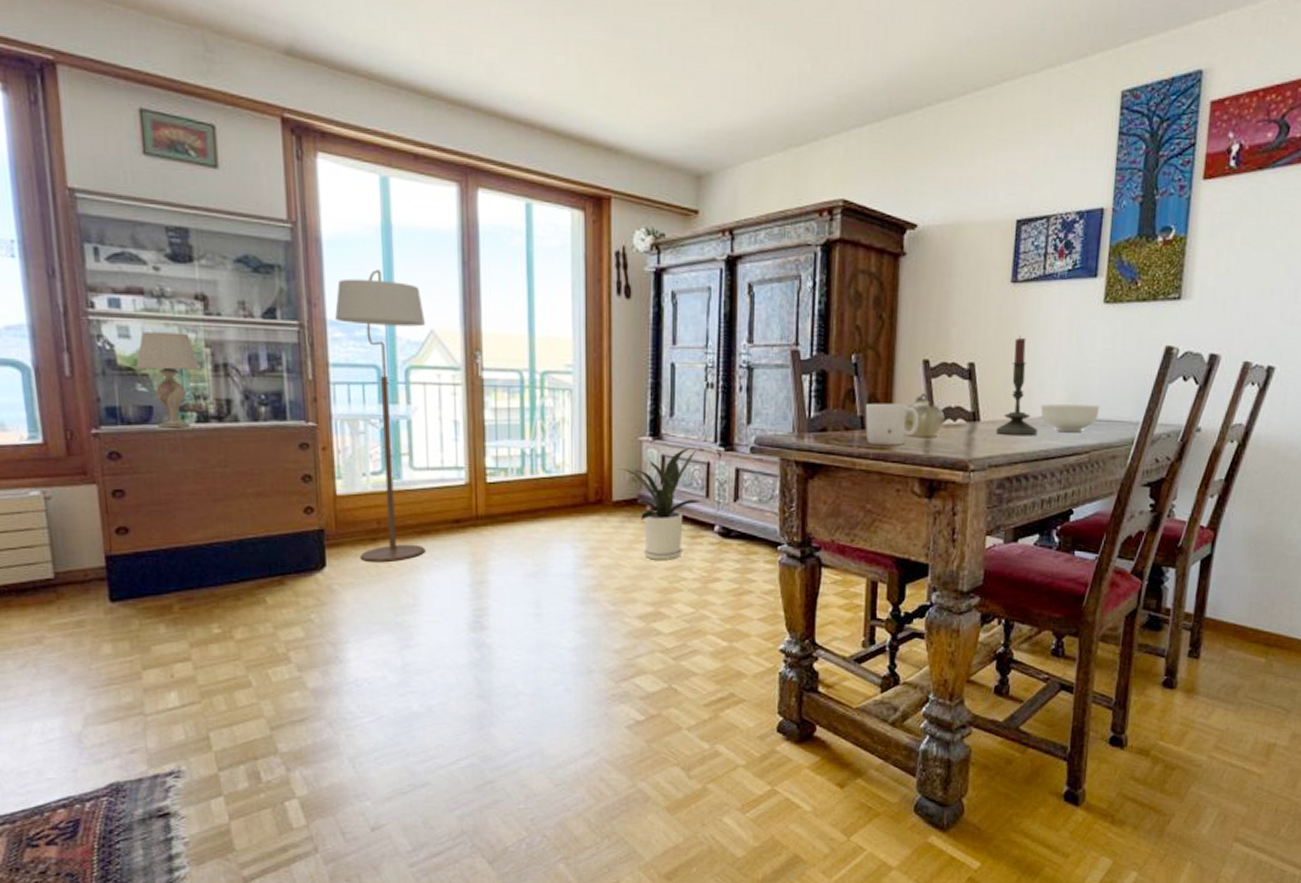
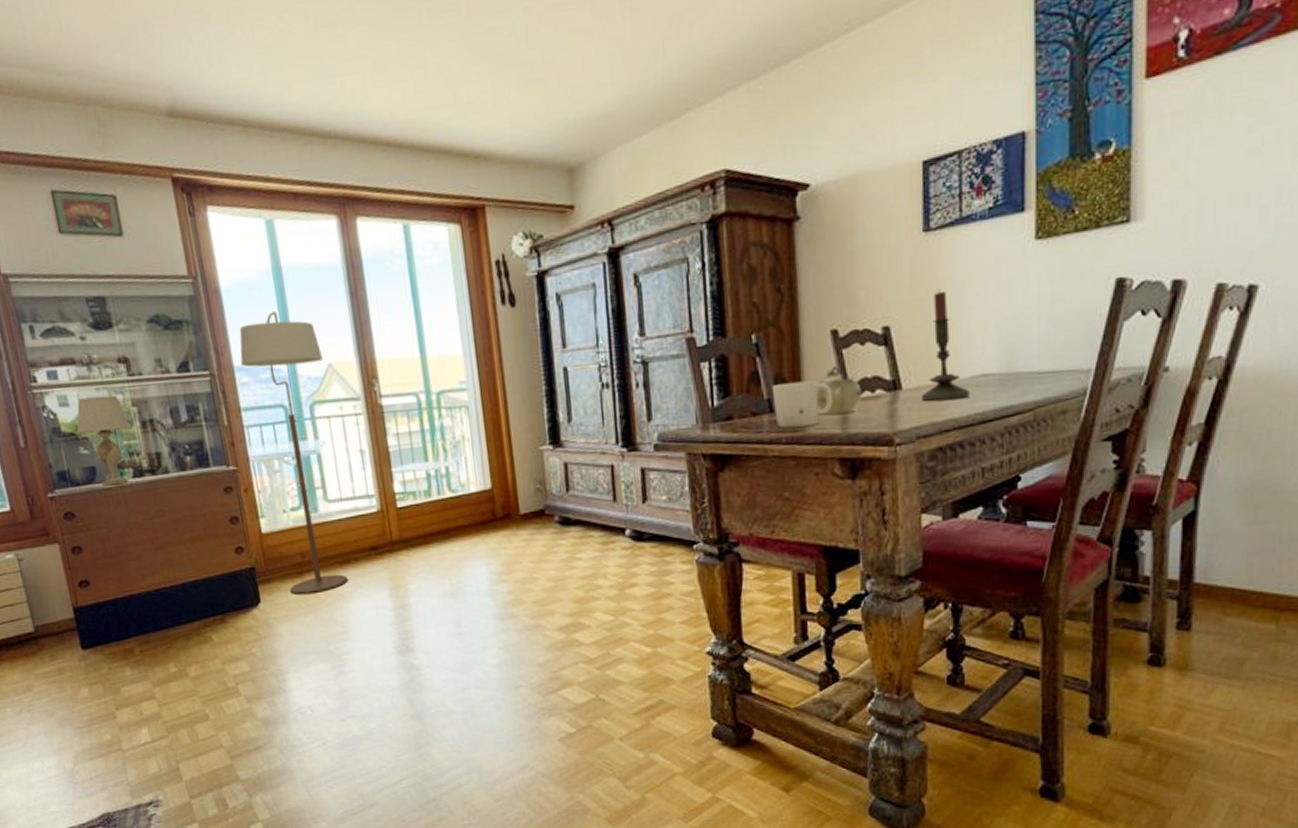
house plant: present [617,448,701,560] -> none [521,452,609,570]
bowl: present [1040,404,1101,432] -> none [971,356,1043,390]

